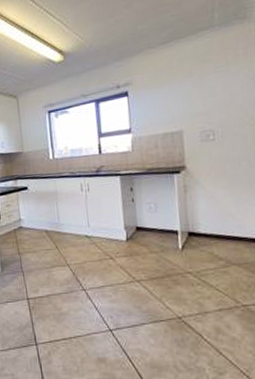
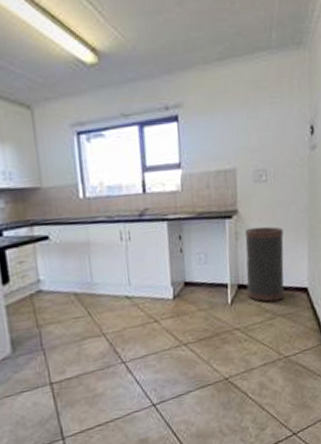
trash can: none [193,180,239,250] -> present [244,226,284,302]

